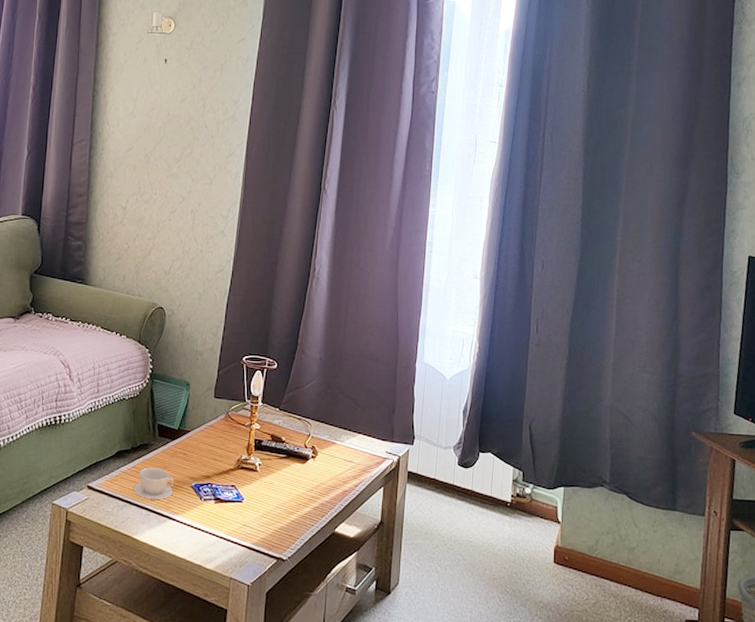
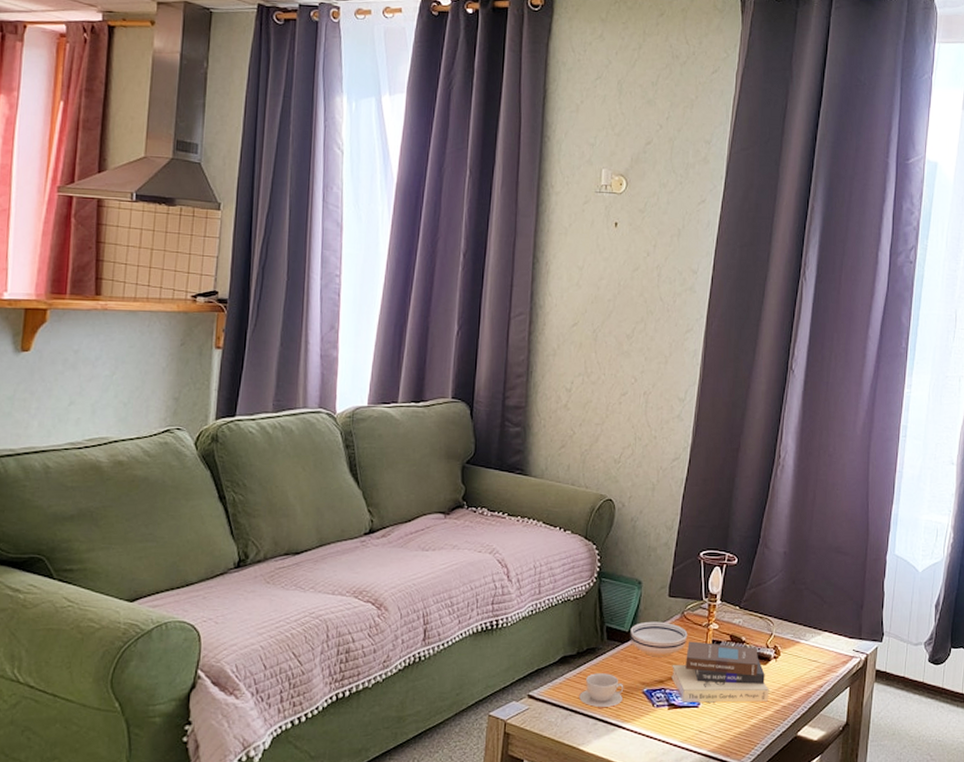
bowl: none [179,420,232,454] -> present [630,621,688,657]
books: none [217,439,308,500] -> present [671,641,769,703]

